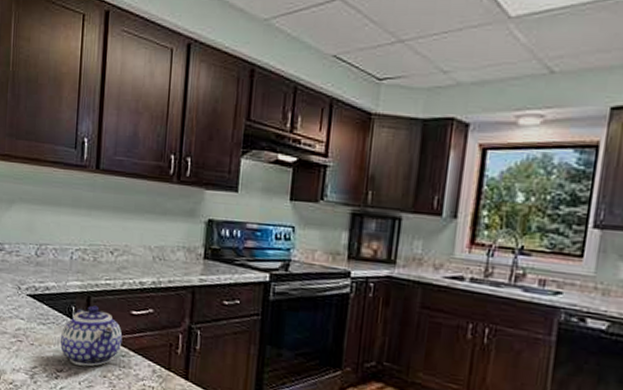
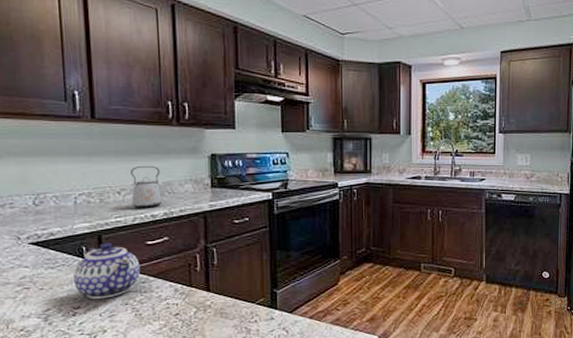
kettle: none [122,225,164,274] -> present [131,165,172,208]

